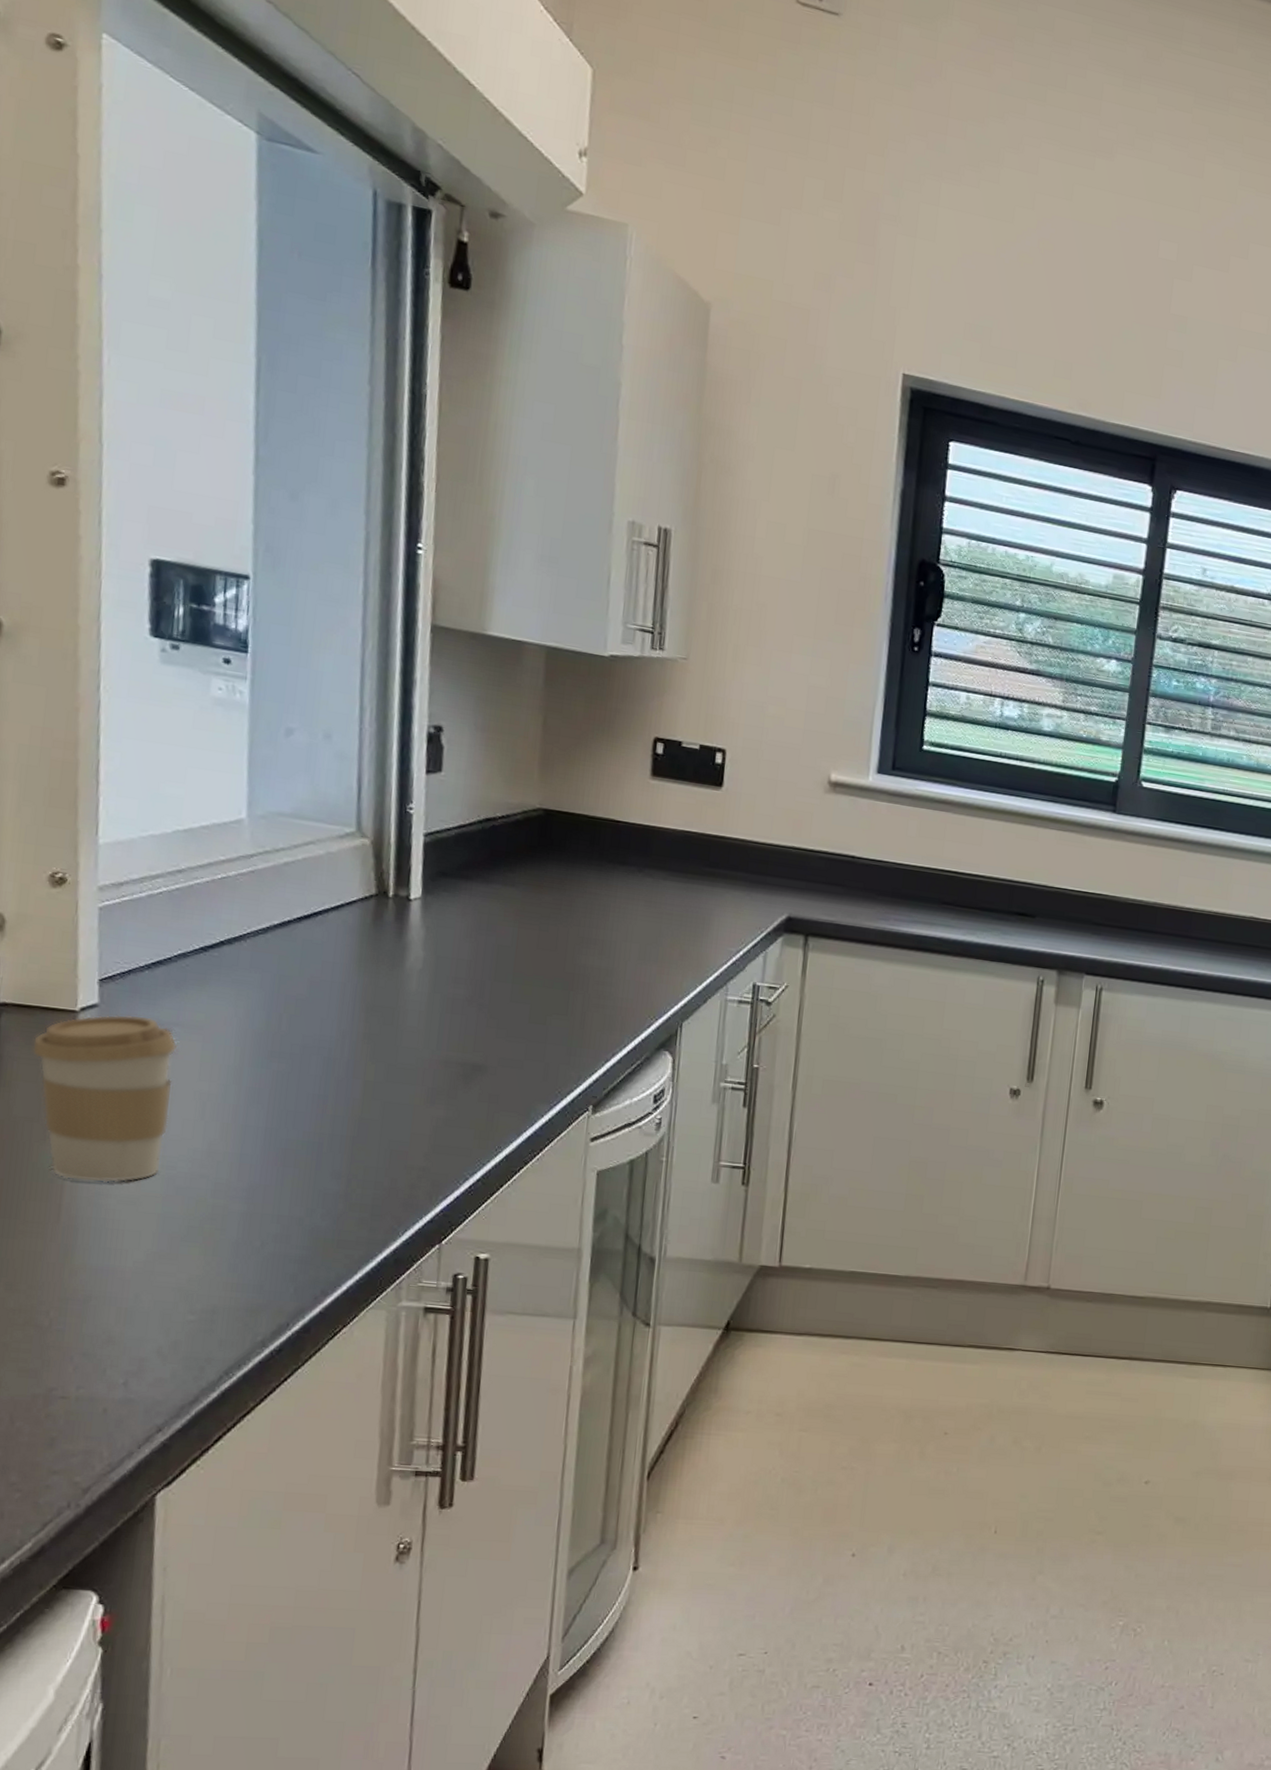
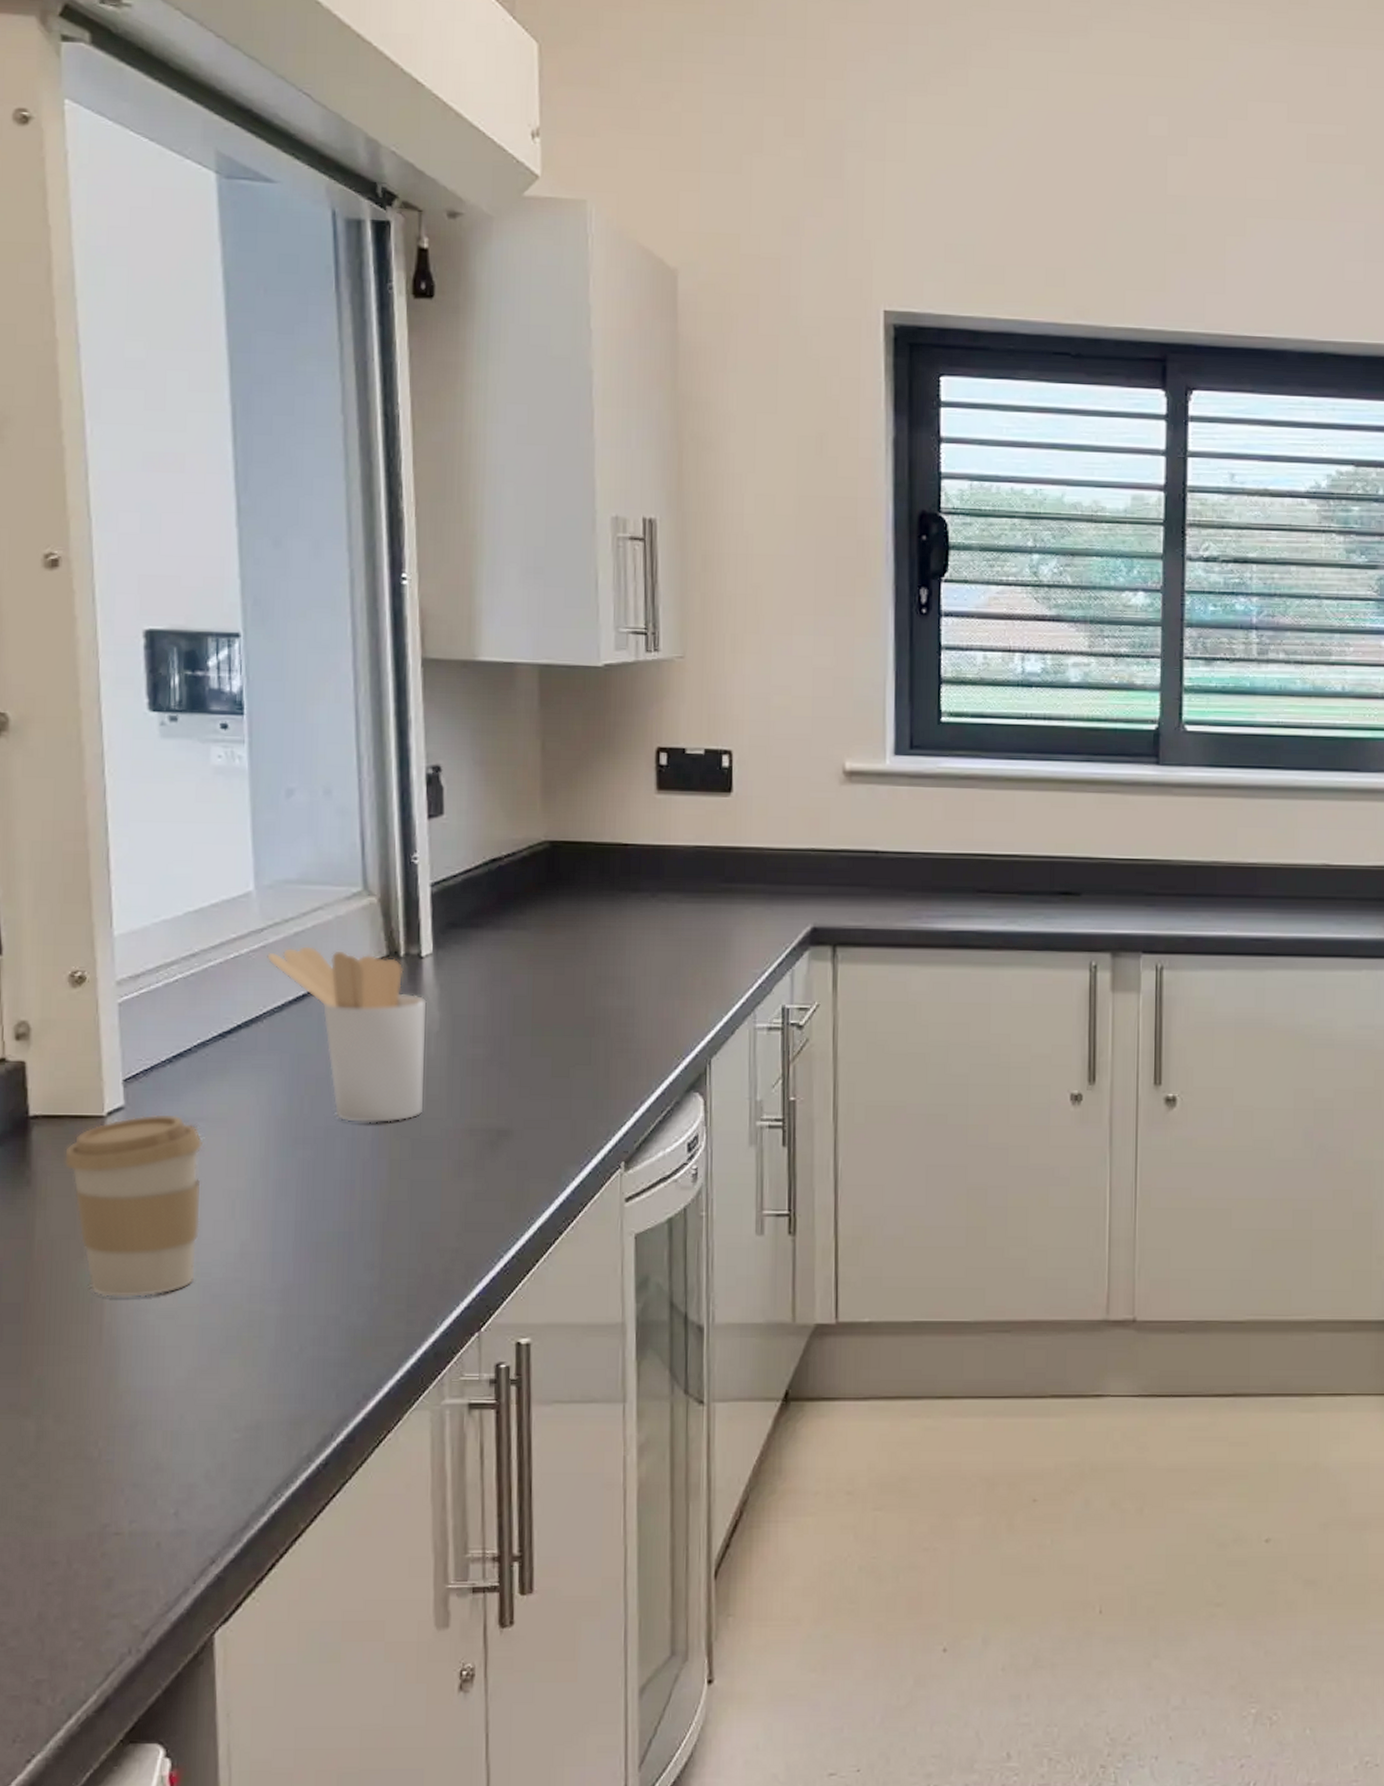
utensil holder: none [254,875,412,1047] -> present [267,946,427,1123]

